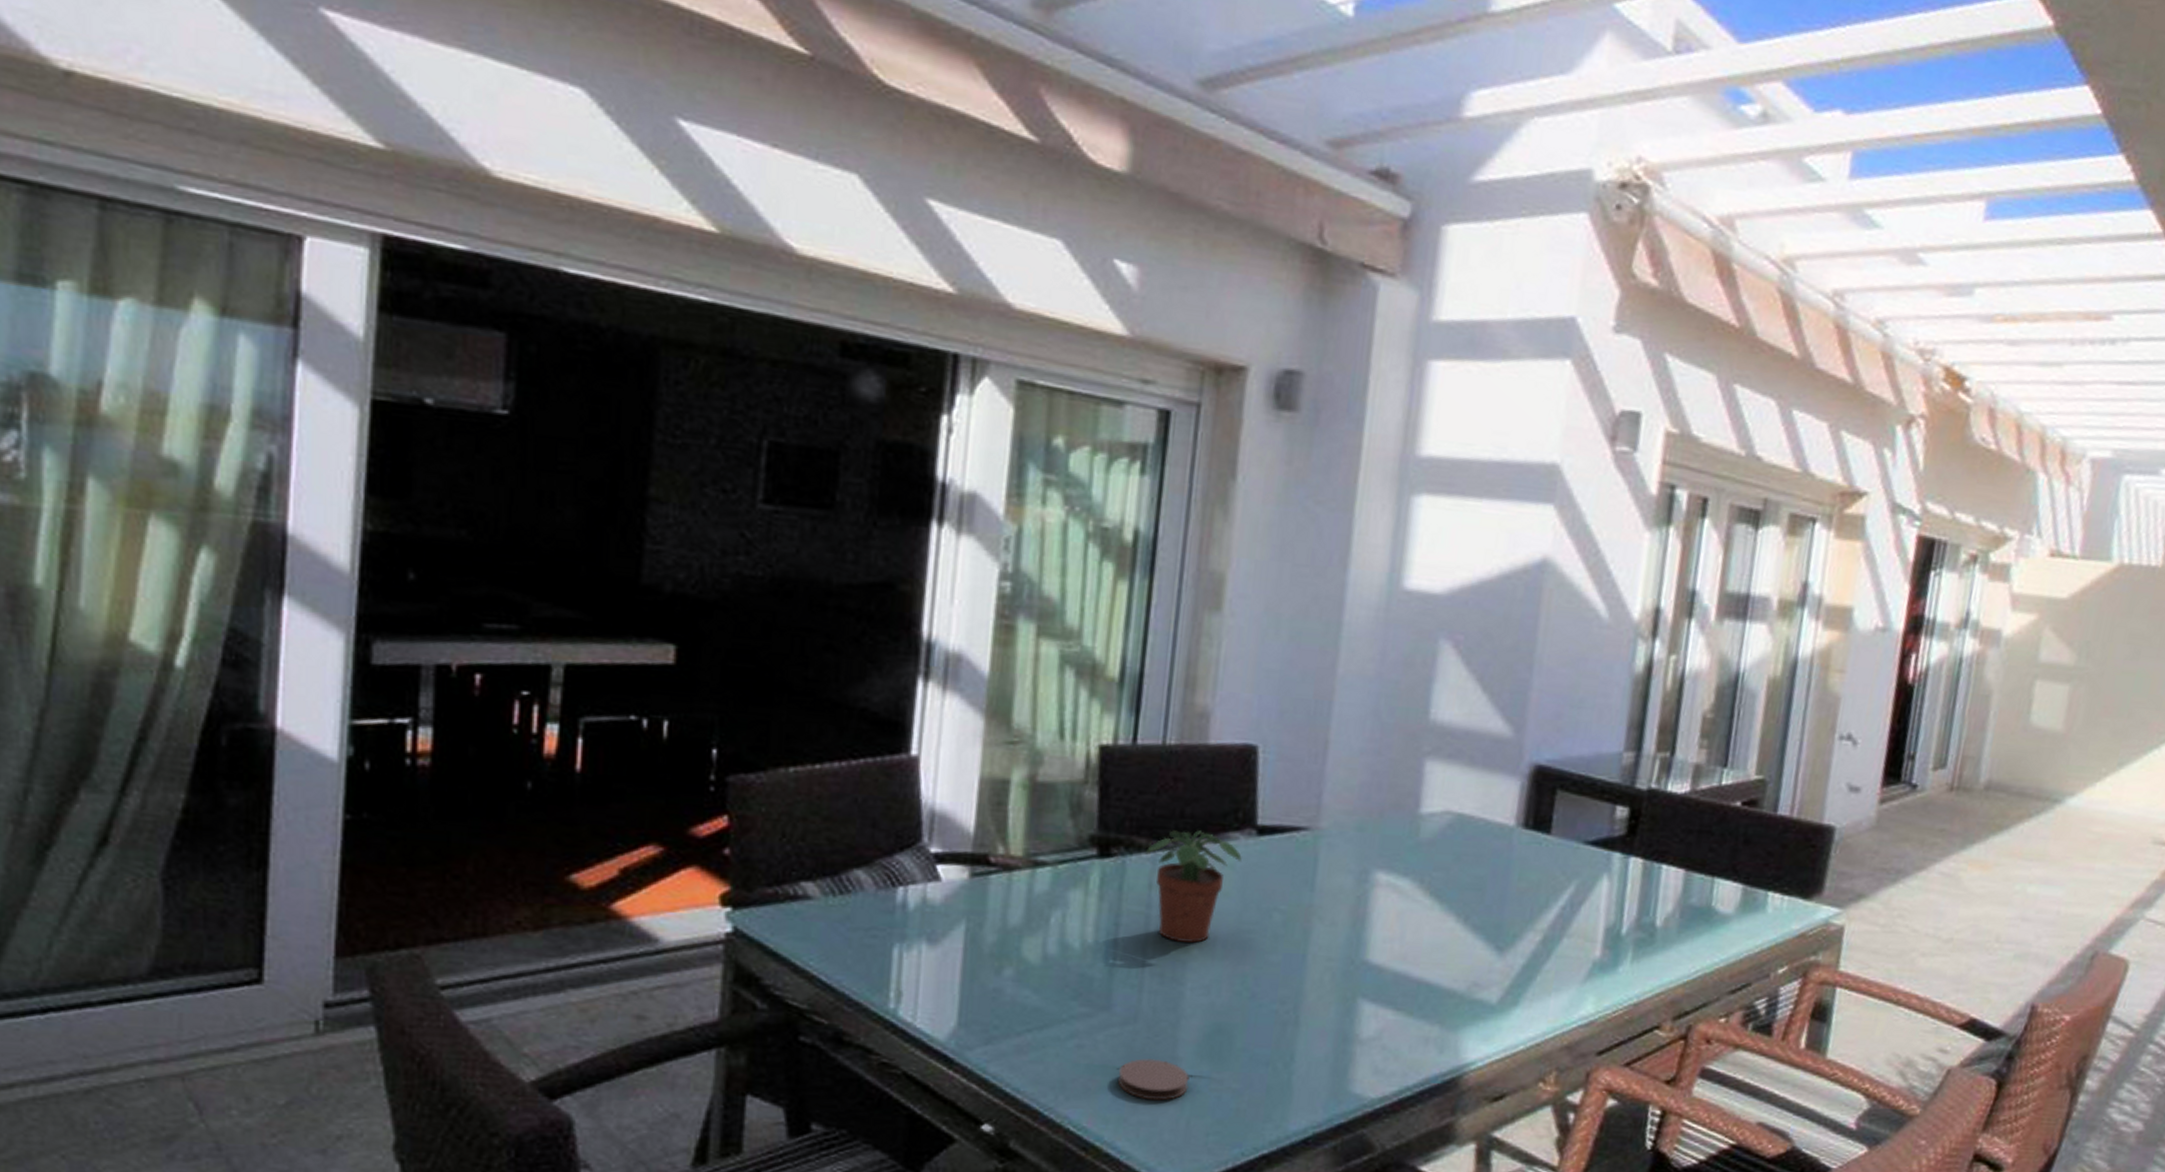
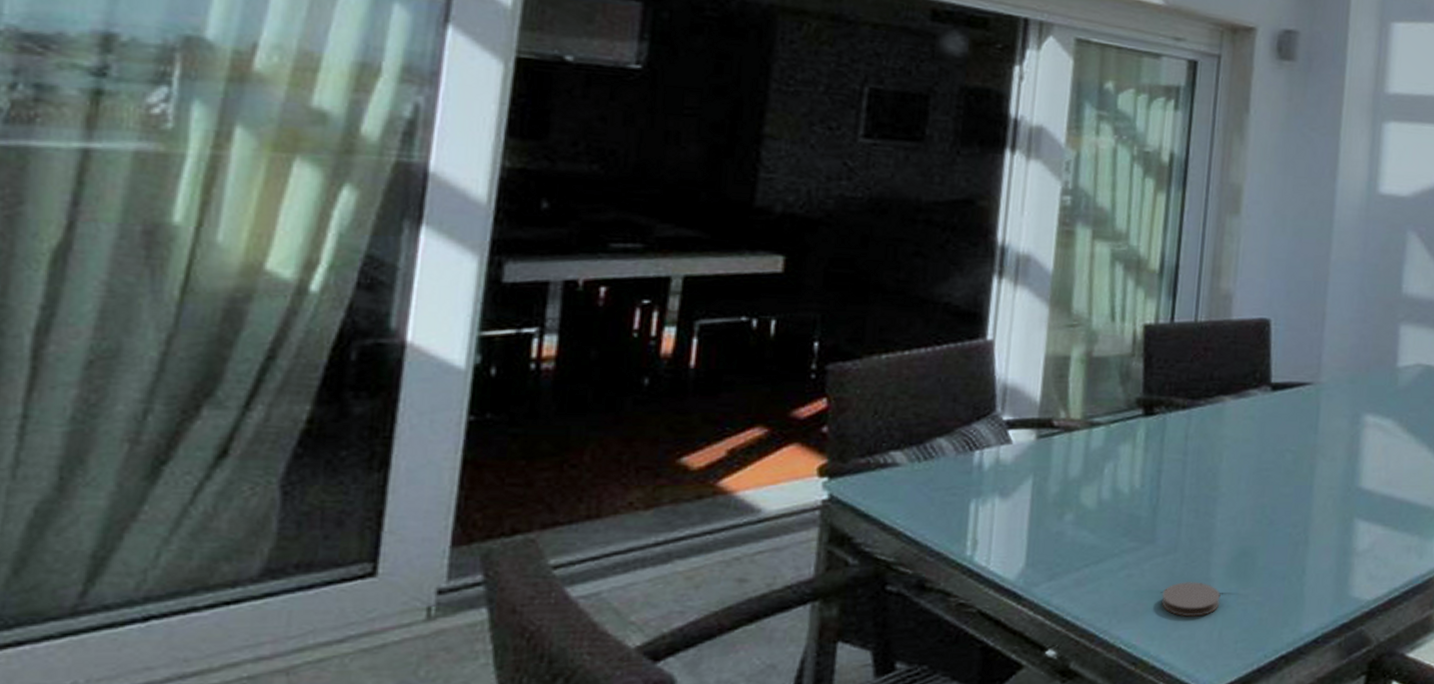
potted plant: present [1146,830,1242,943] -> none [1183,390,1260,483]

